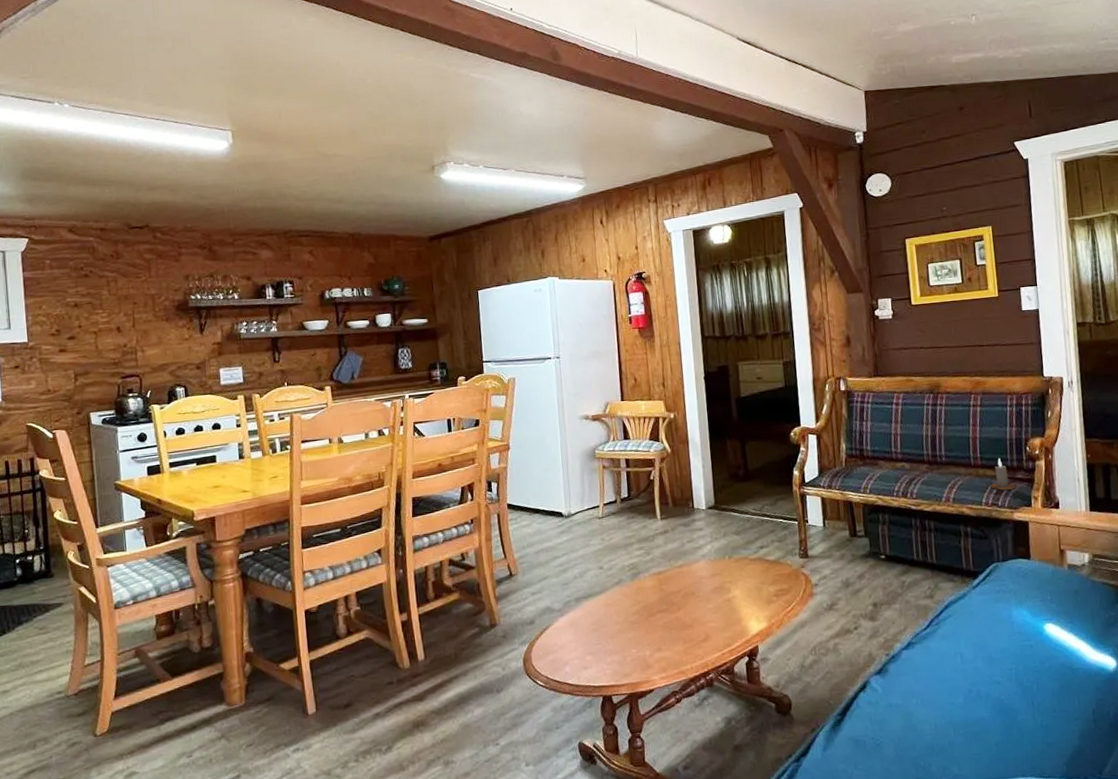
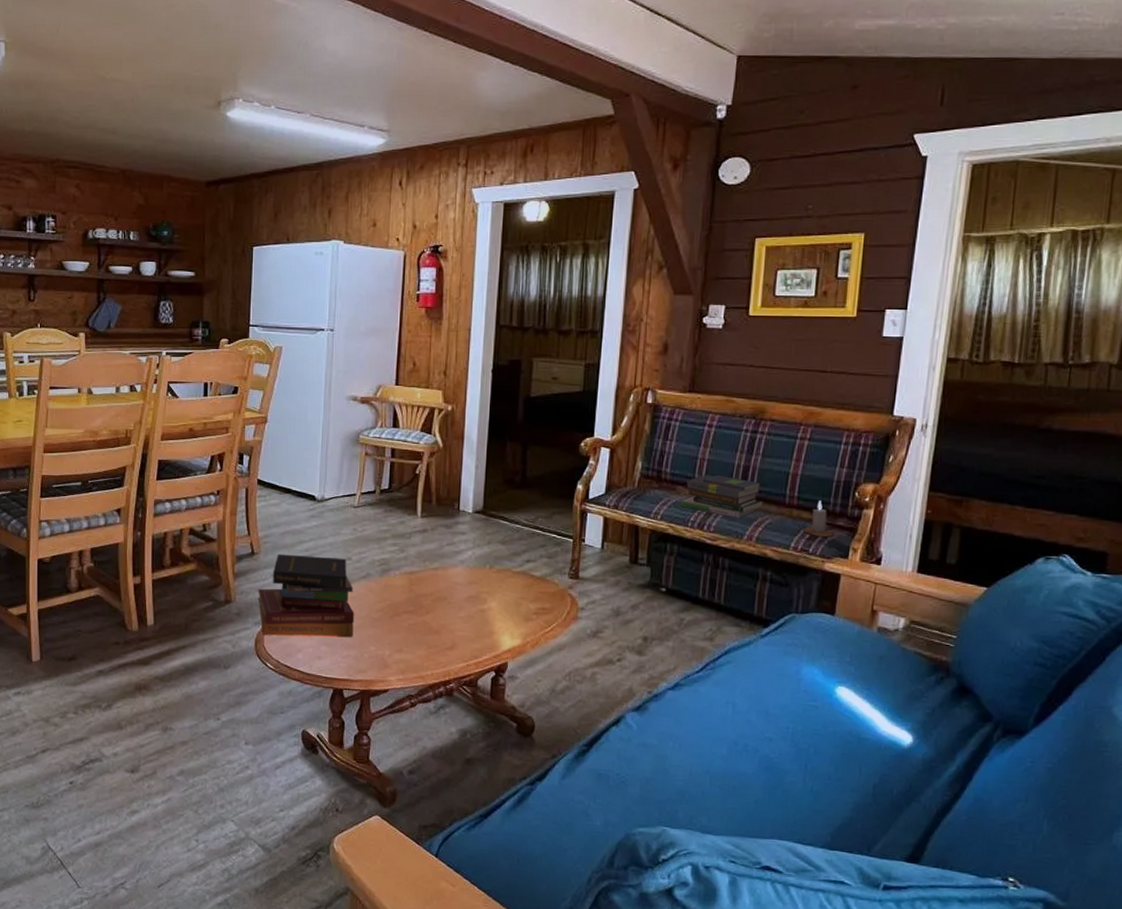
books: none [520,568,614,654] -> present [257,554,355,637]
books: none [884,446,952,484] -> present [680,474,762,519]

